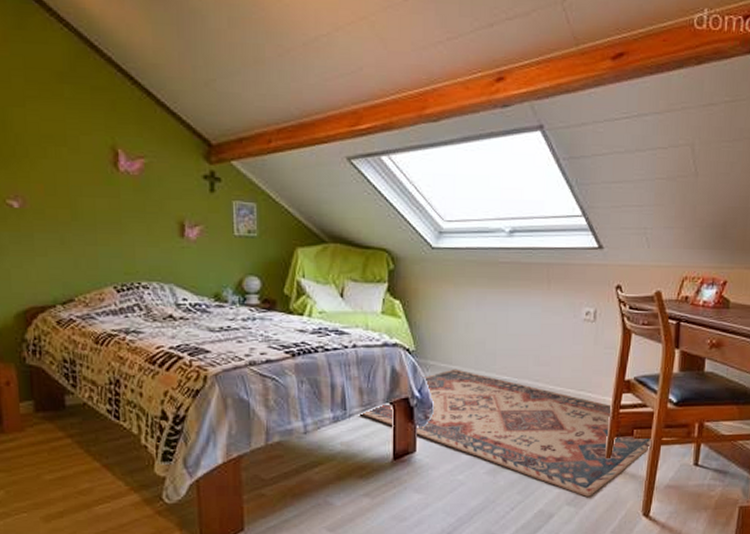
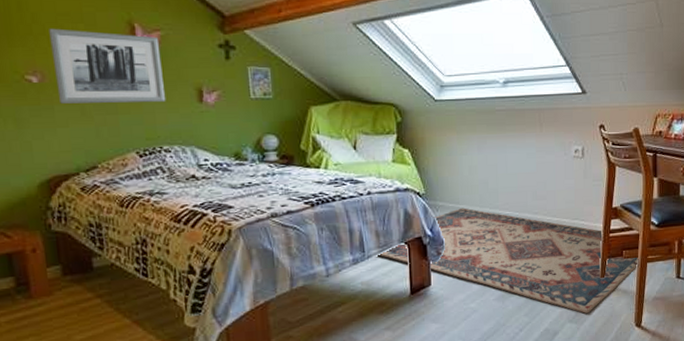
wall art: none [32,151,147,235] -> present [49,28,166,104]

